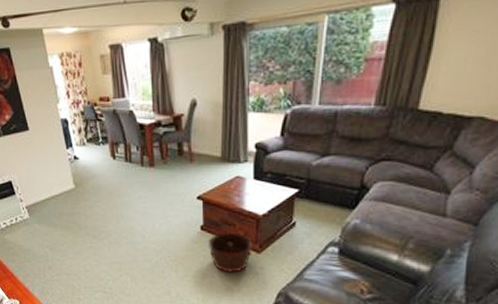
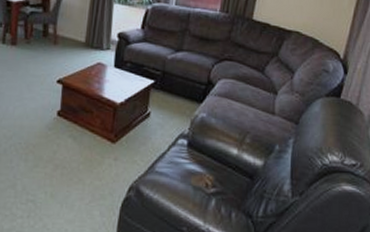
basket: present [207,232,253,273] -> none [63,119,108,164]

